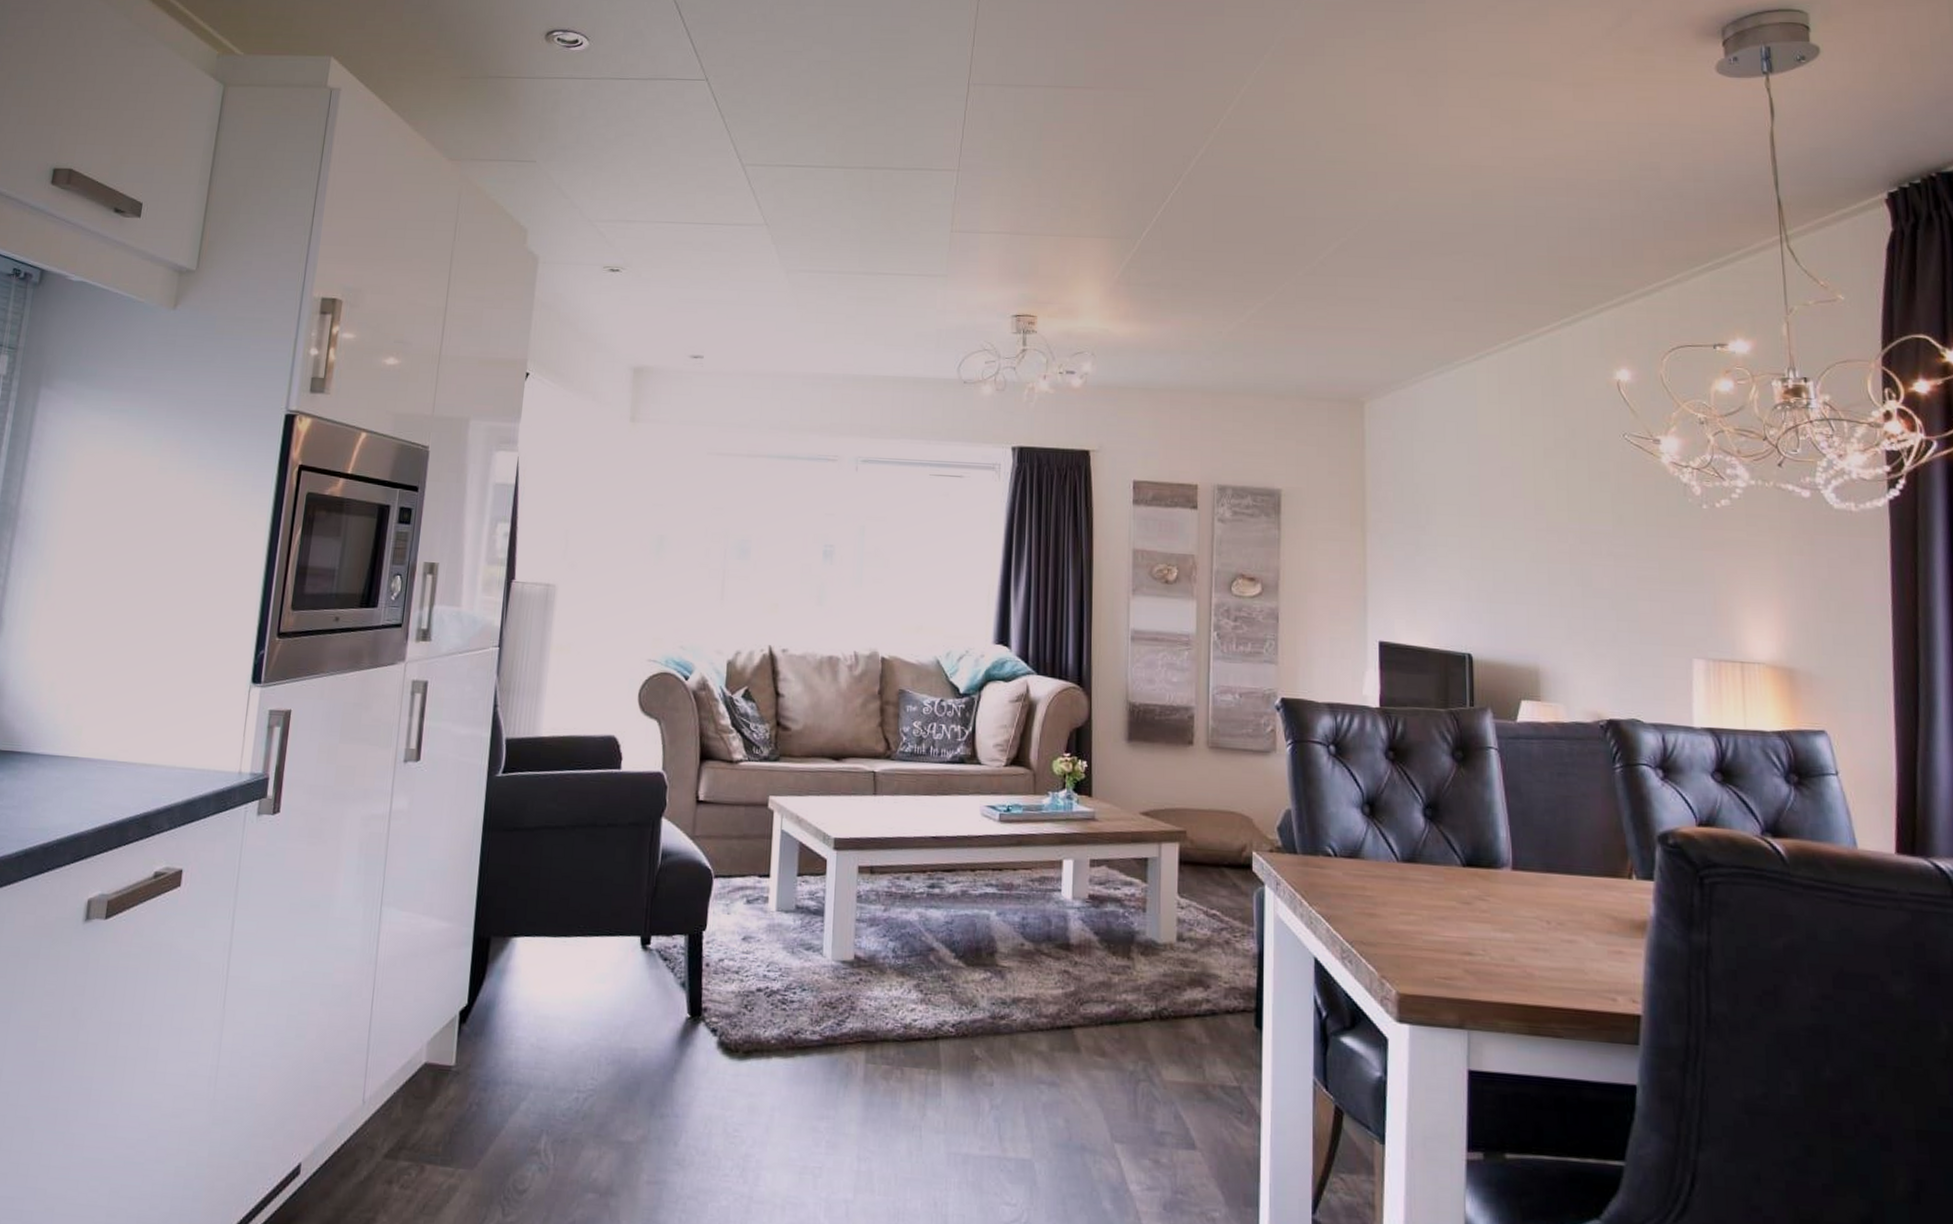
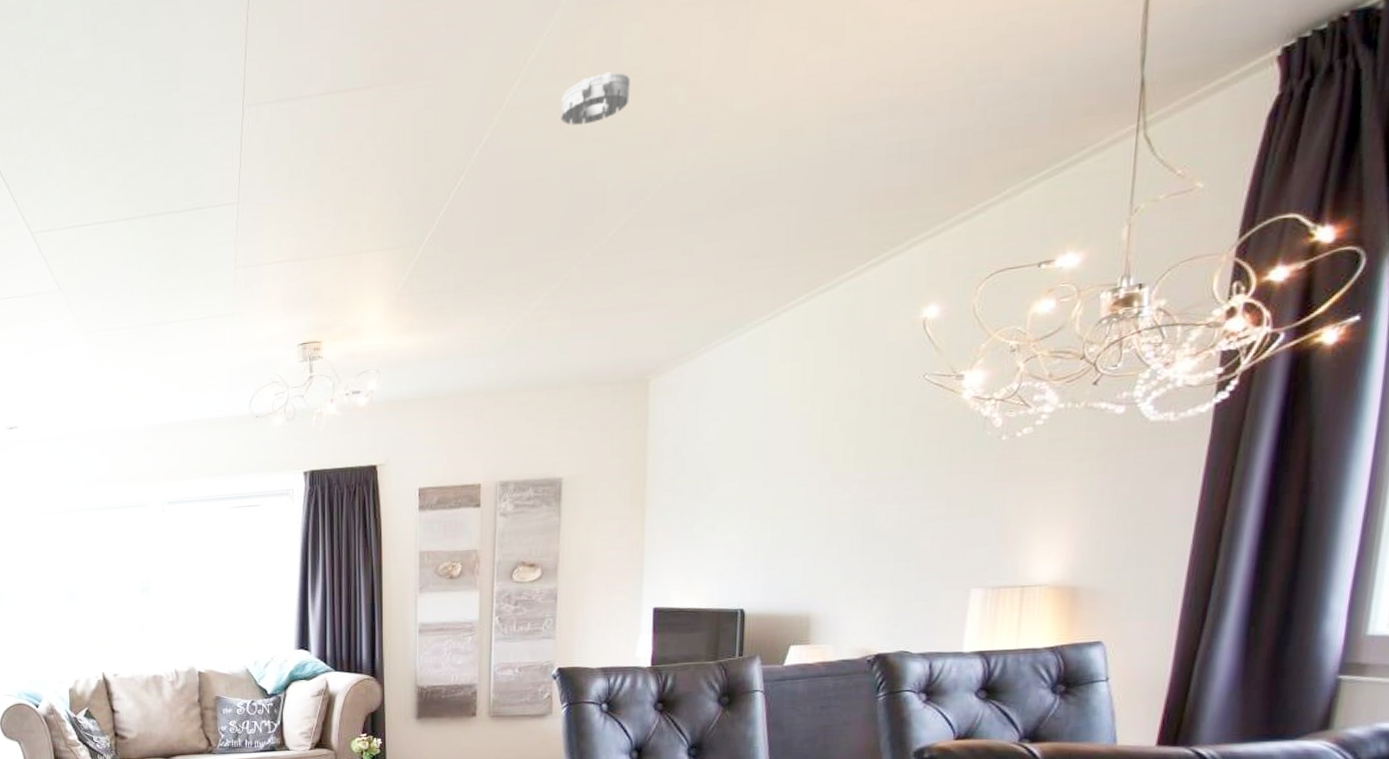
smoke detector: none [1272,113,1335,155] -> present [561,72,630,126]

